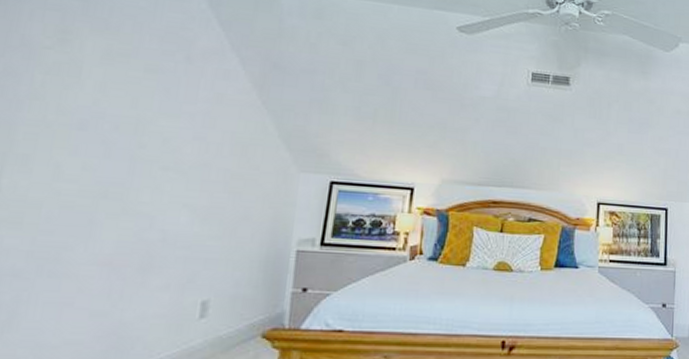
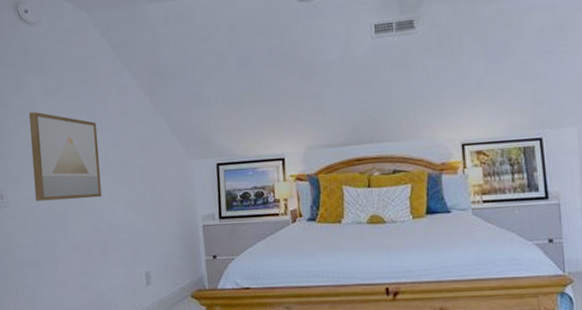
wall art: none [50,75,175,199] -> present [28,112,102,201]

